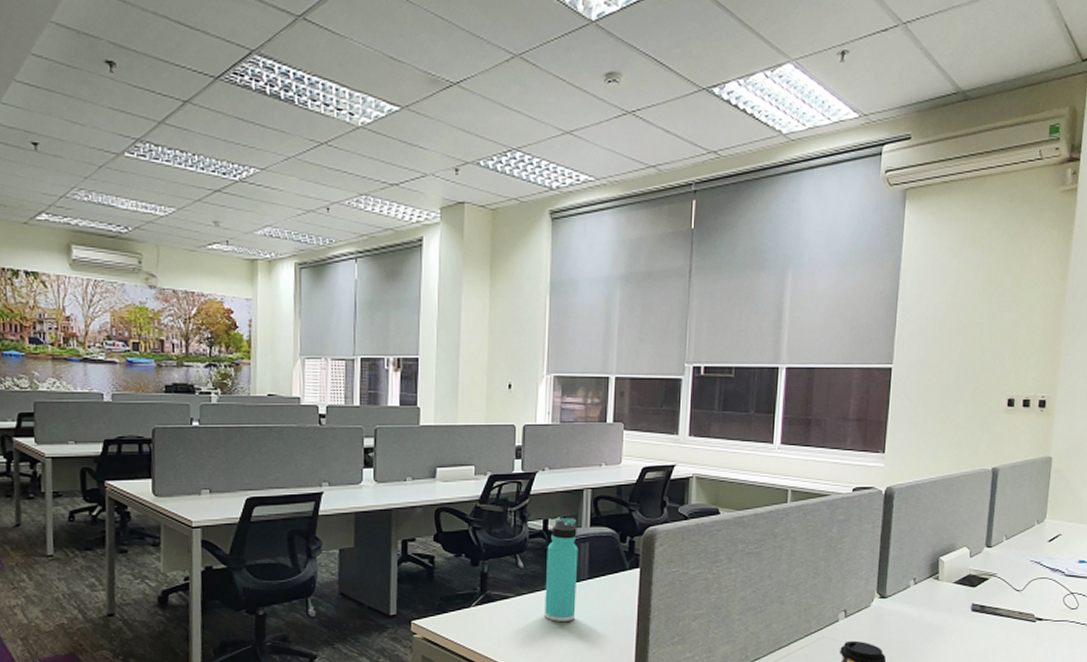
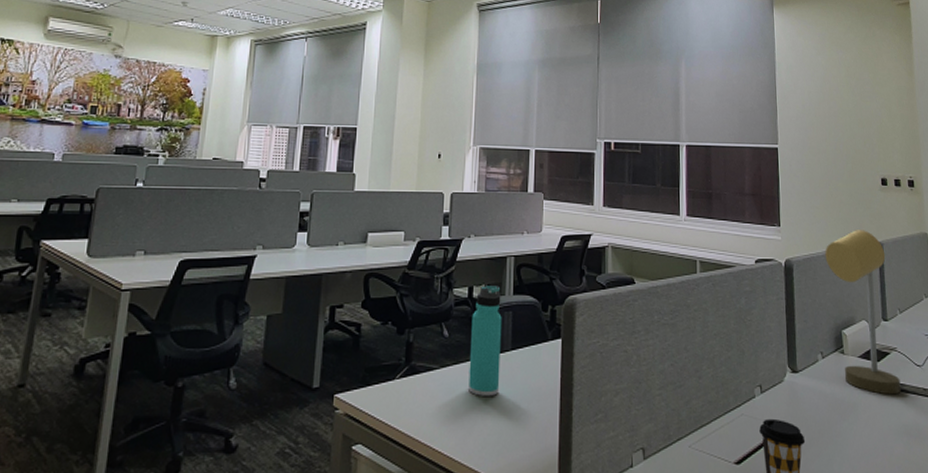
desk lamp: none [931,455,1000,619] -> present [825,230,901,395]

